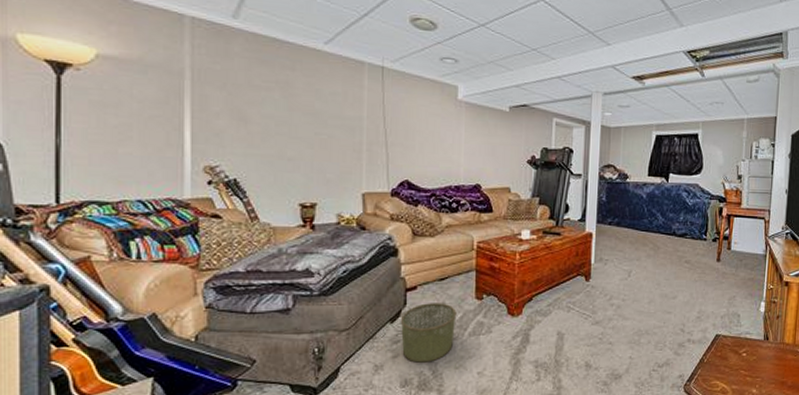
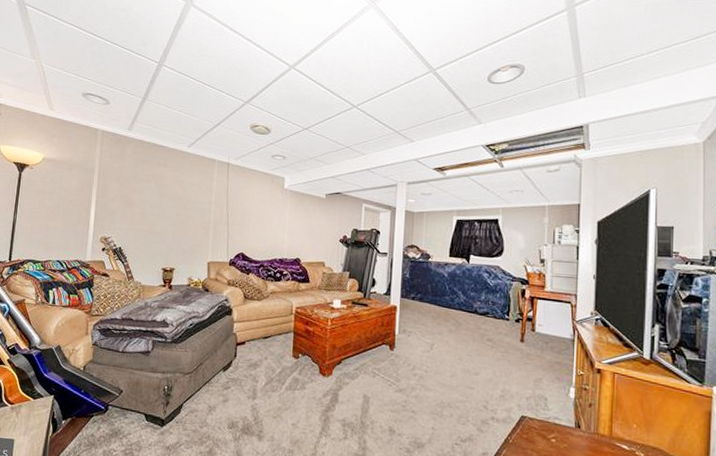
basket: present [400,303,458,363] -> none [230,357,278,409]

